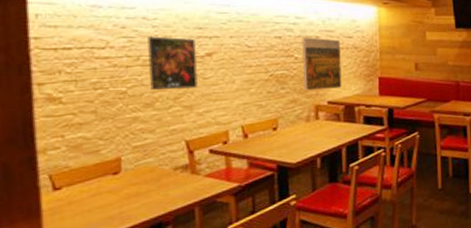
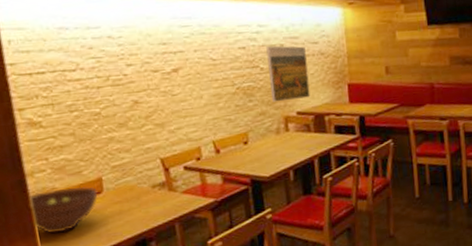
fruit bowl: none [38,166,115,215] -> present [29,186,98,234]
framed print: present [147,36,198,91] -> none [114,55,167,110]

